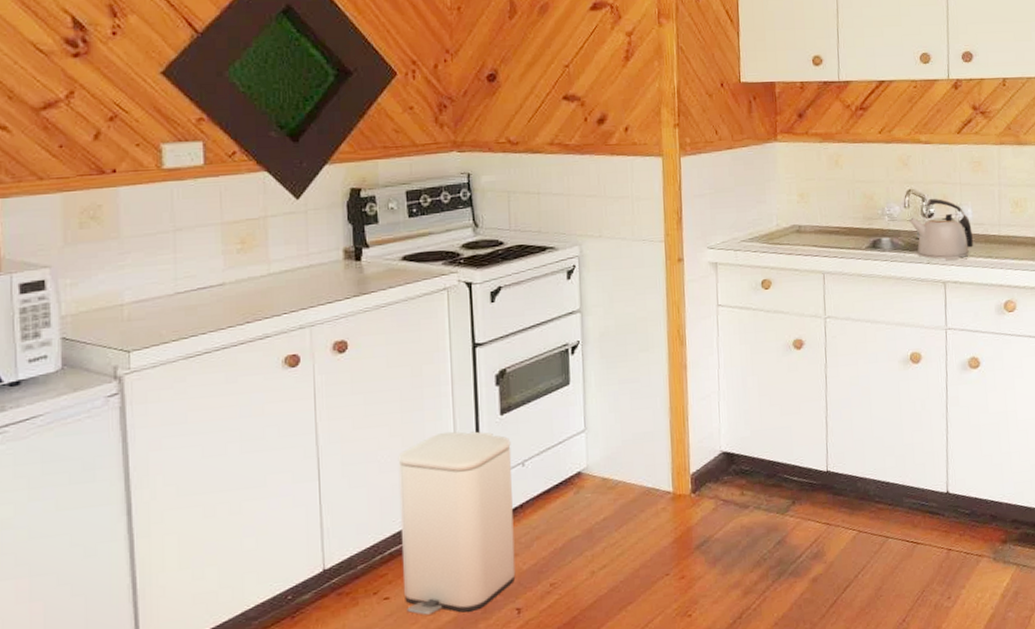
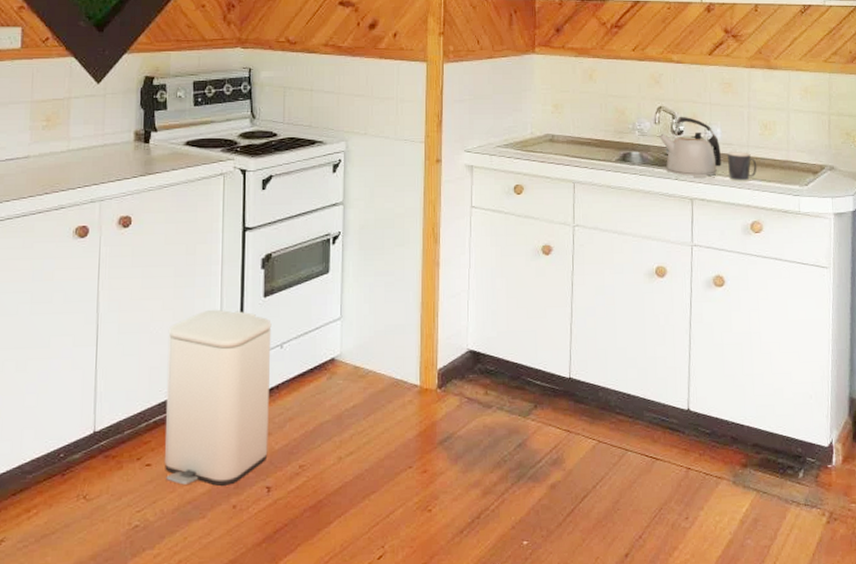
mug: none [979,231,1009,263] -> present [728,152,757,183]

